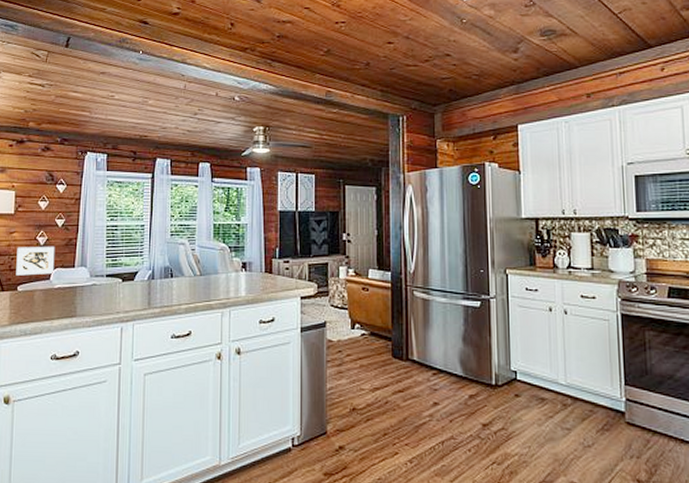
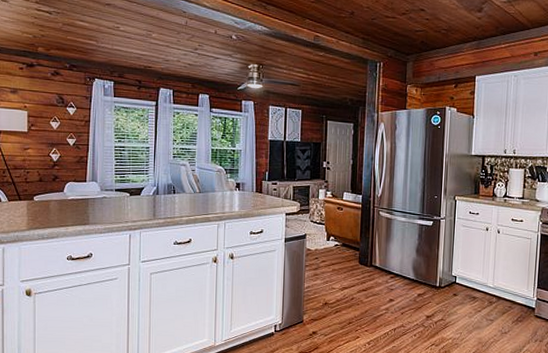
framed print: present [16,246,55,276] -> none [32,162,68,188]

